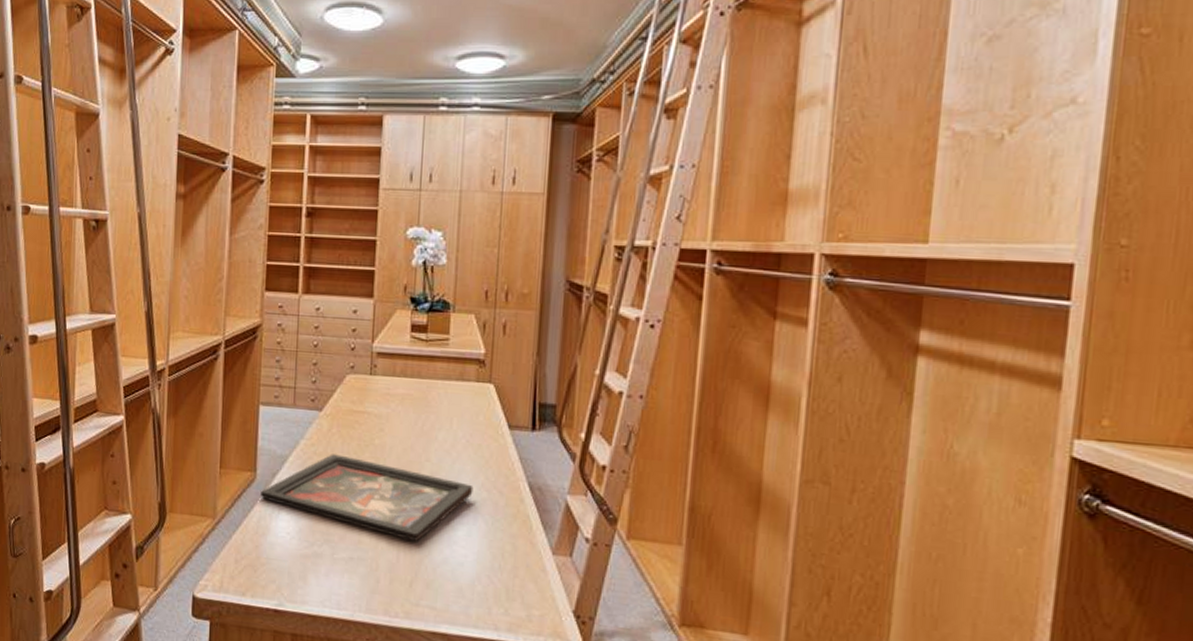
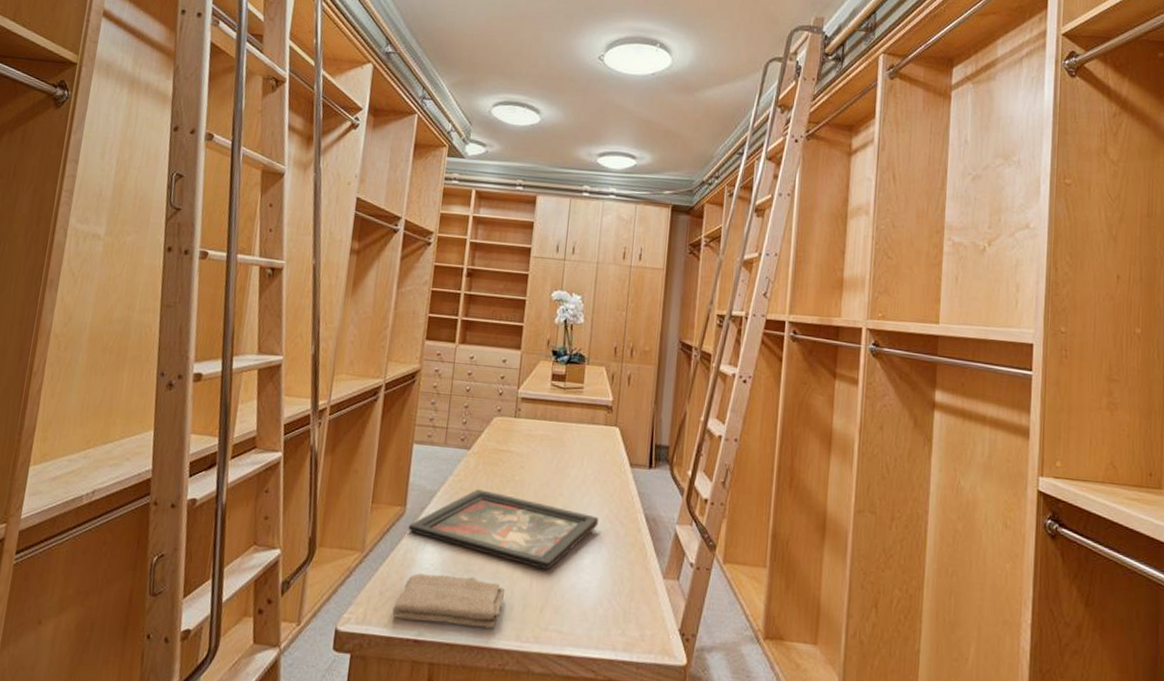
washcloth: none [250,542,370,602] -> present [392,573,506,629]

